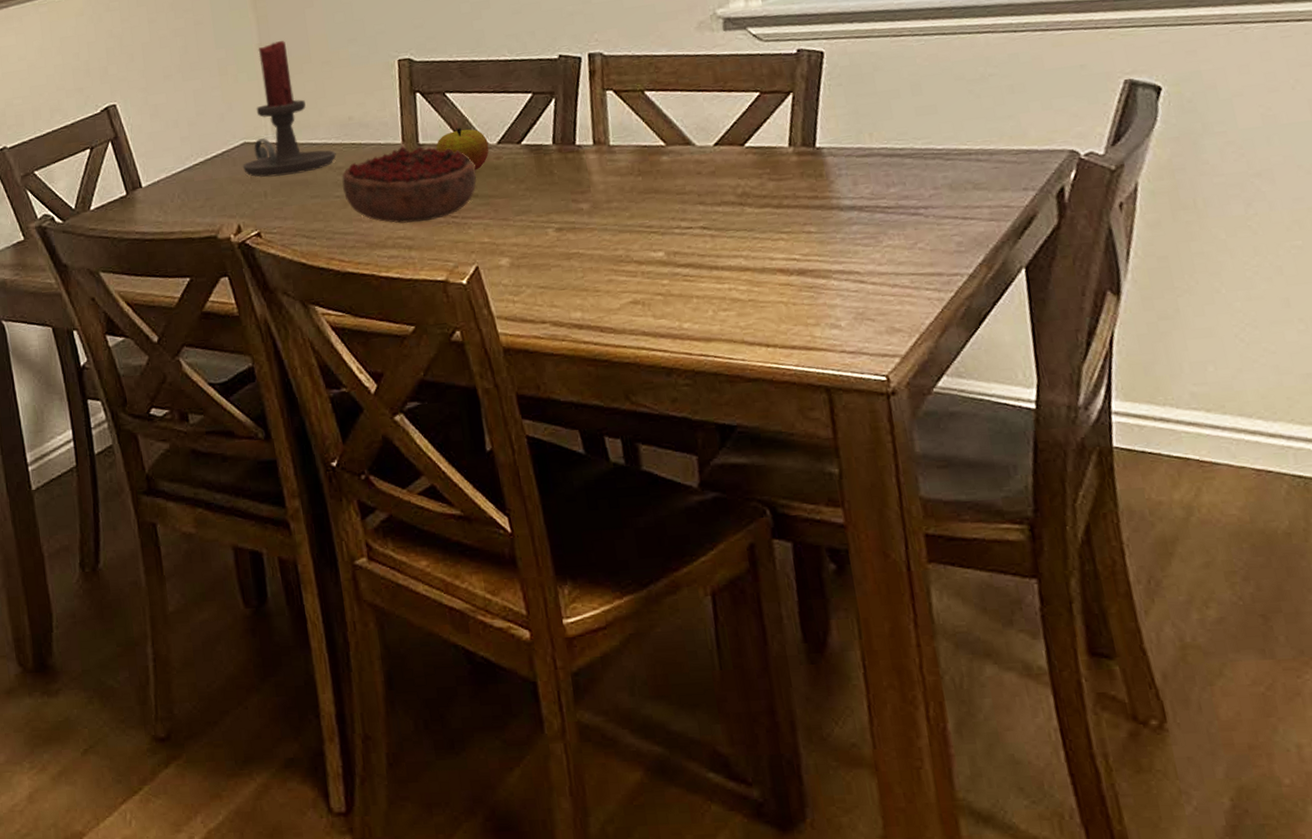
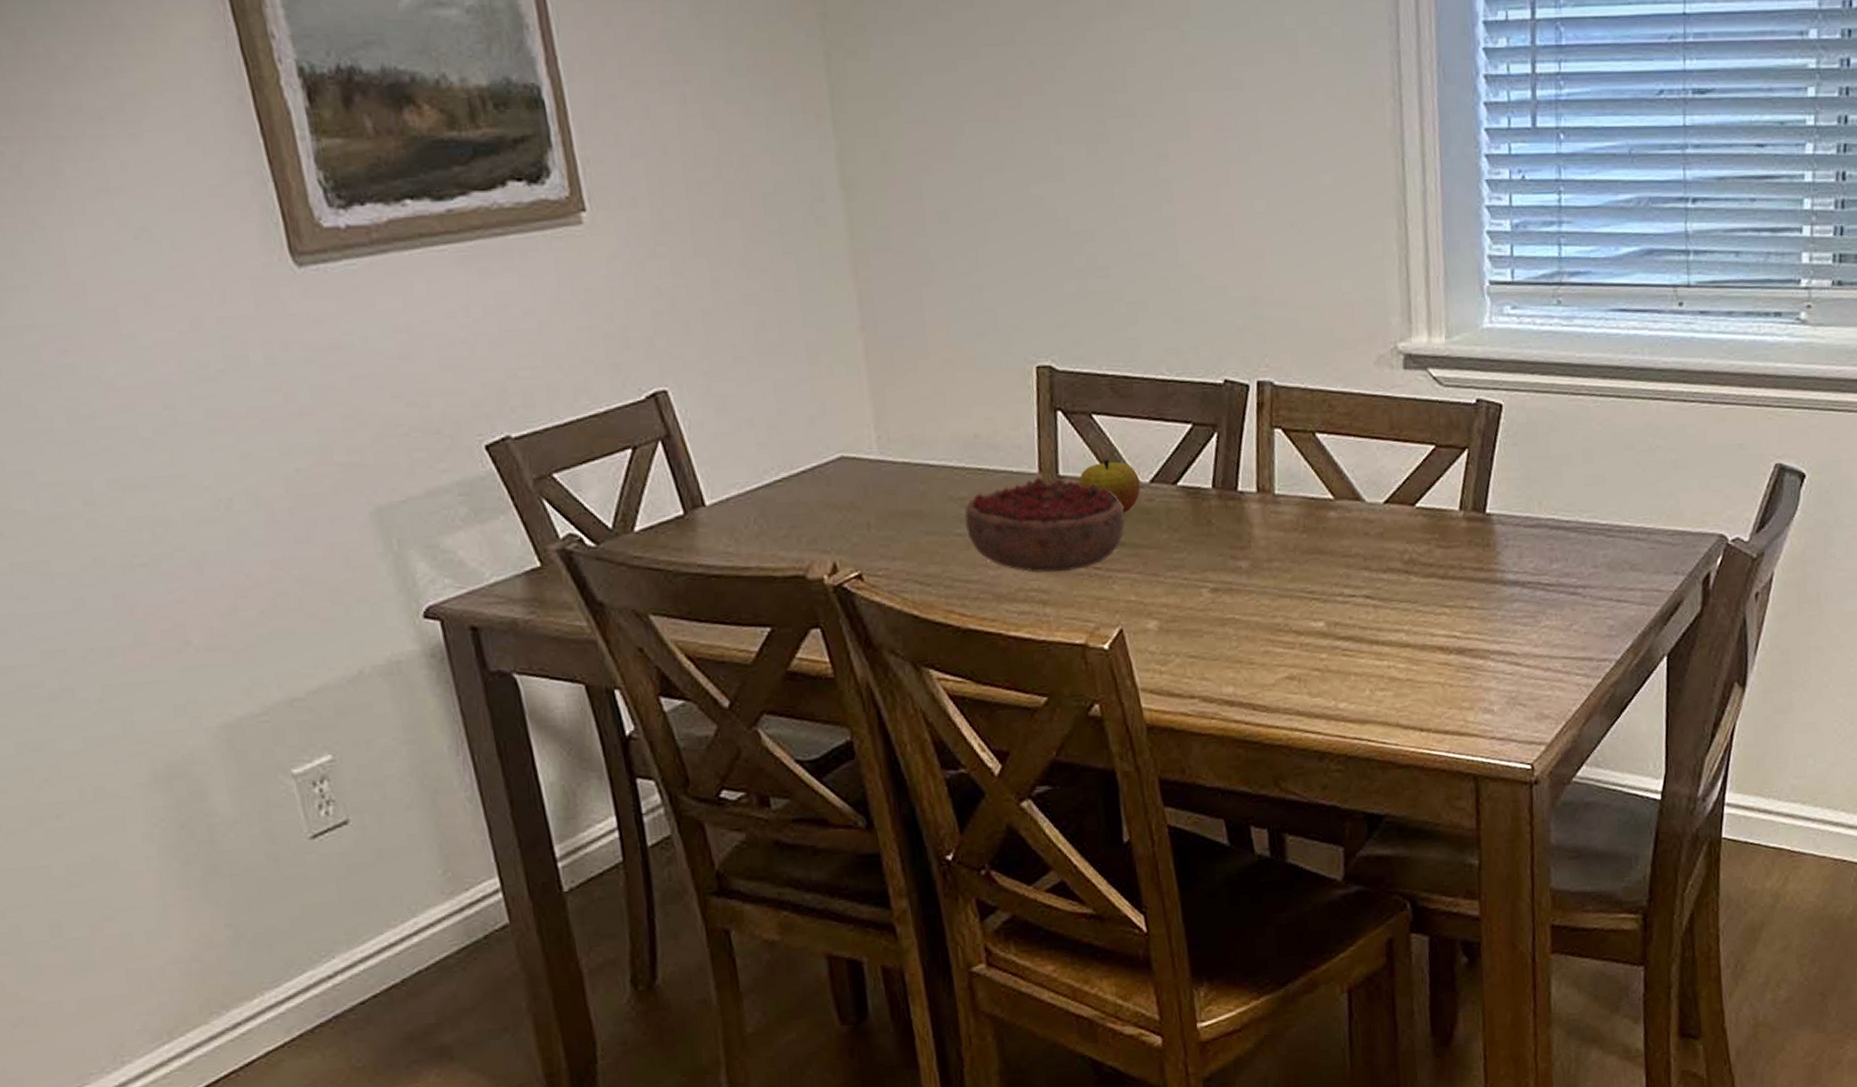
candle holder: present [242,41,336,177] -> none [838,326,958,505]

